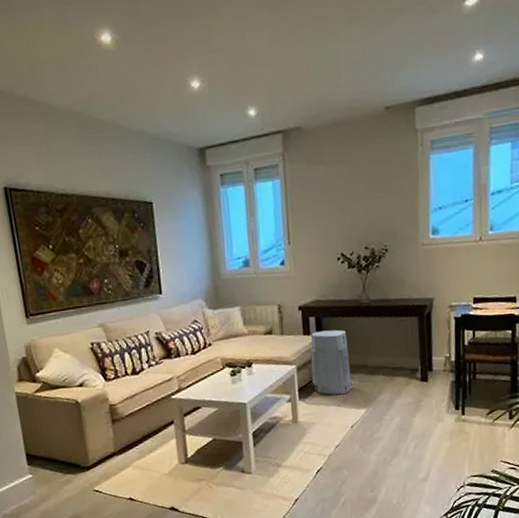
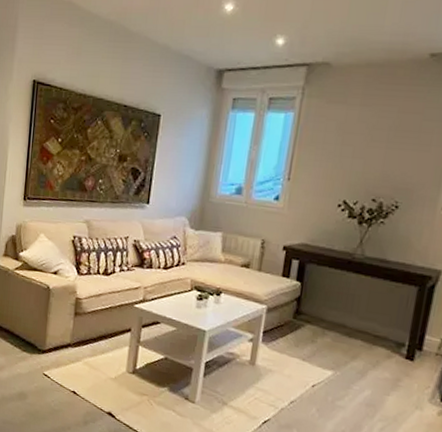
air purifier: present [310,330,353,395] -> none [280,276,330,350]

